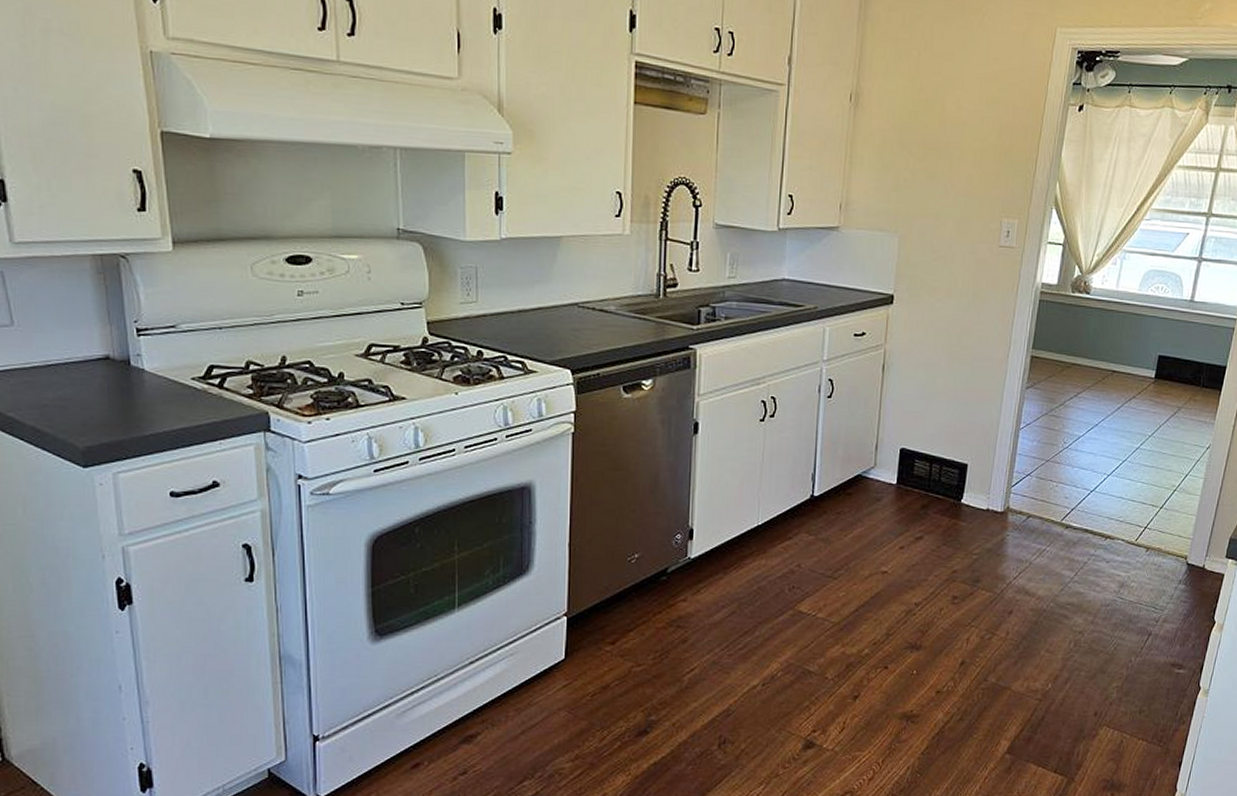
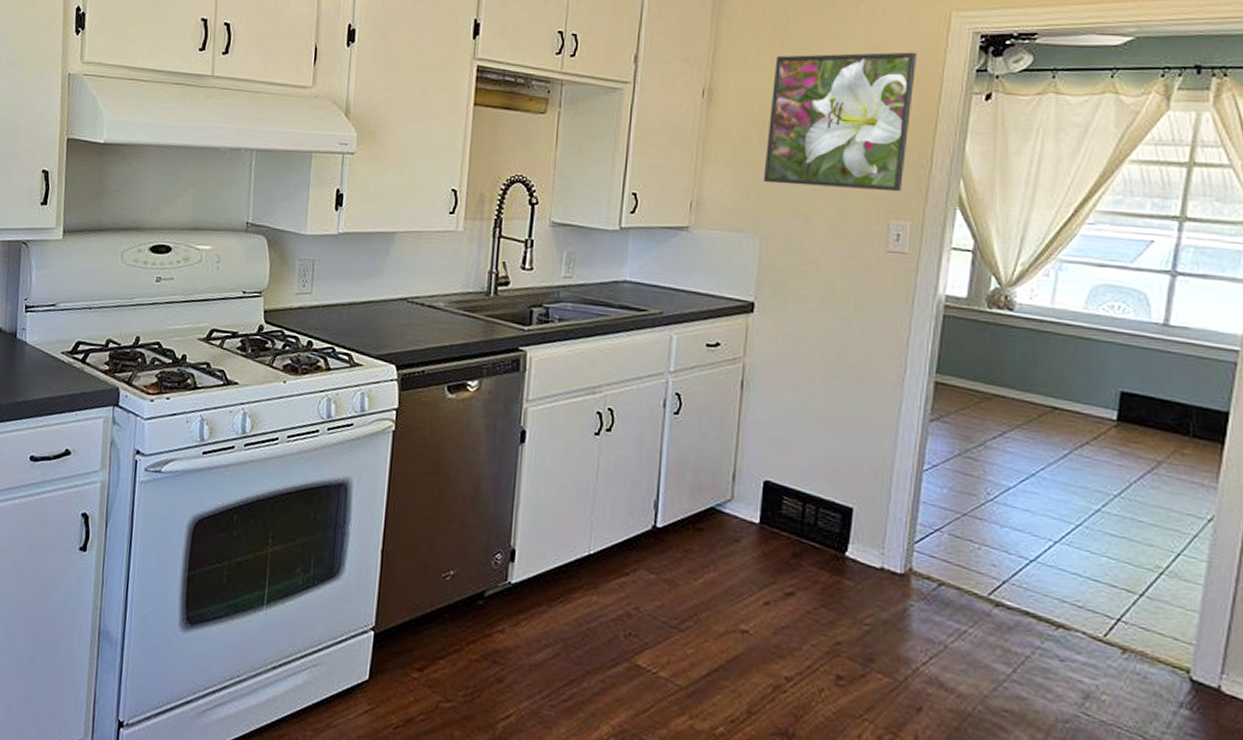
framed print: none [902,62,1028,193] -> present [763,52,916,192]

